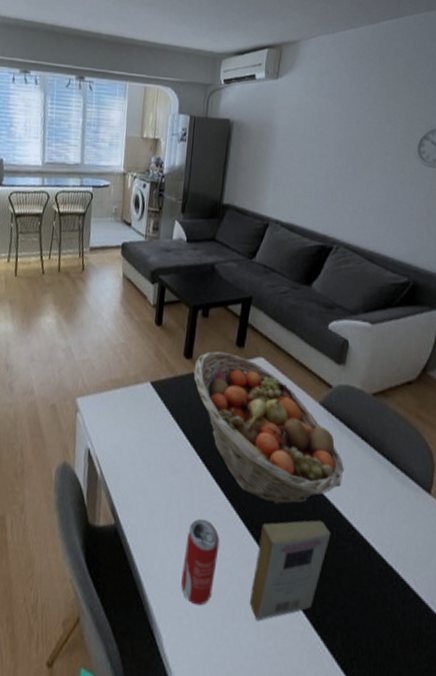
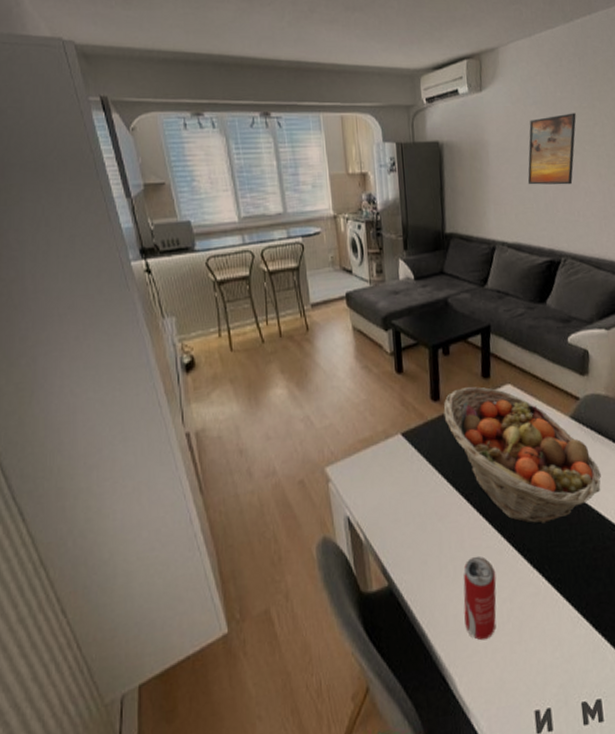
book: present [249,520,331,621] -> none [532,528,598,637]
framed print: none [310,108,369,176] -> present [527,113,576,185]

